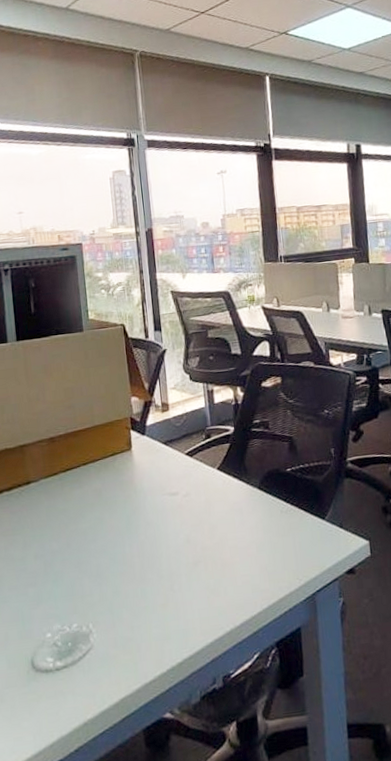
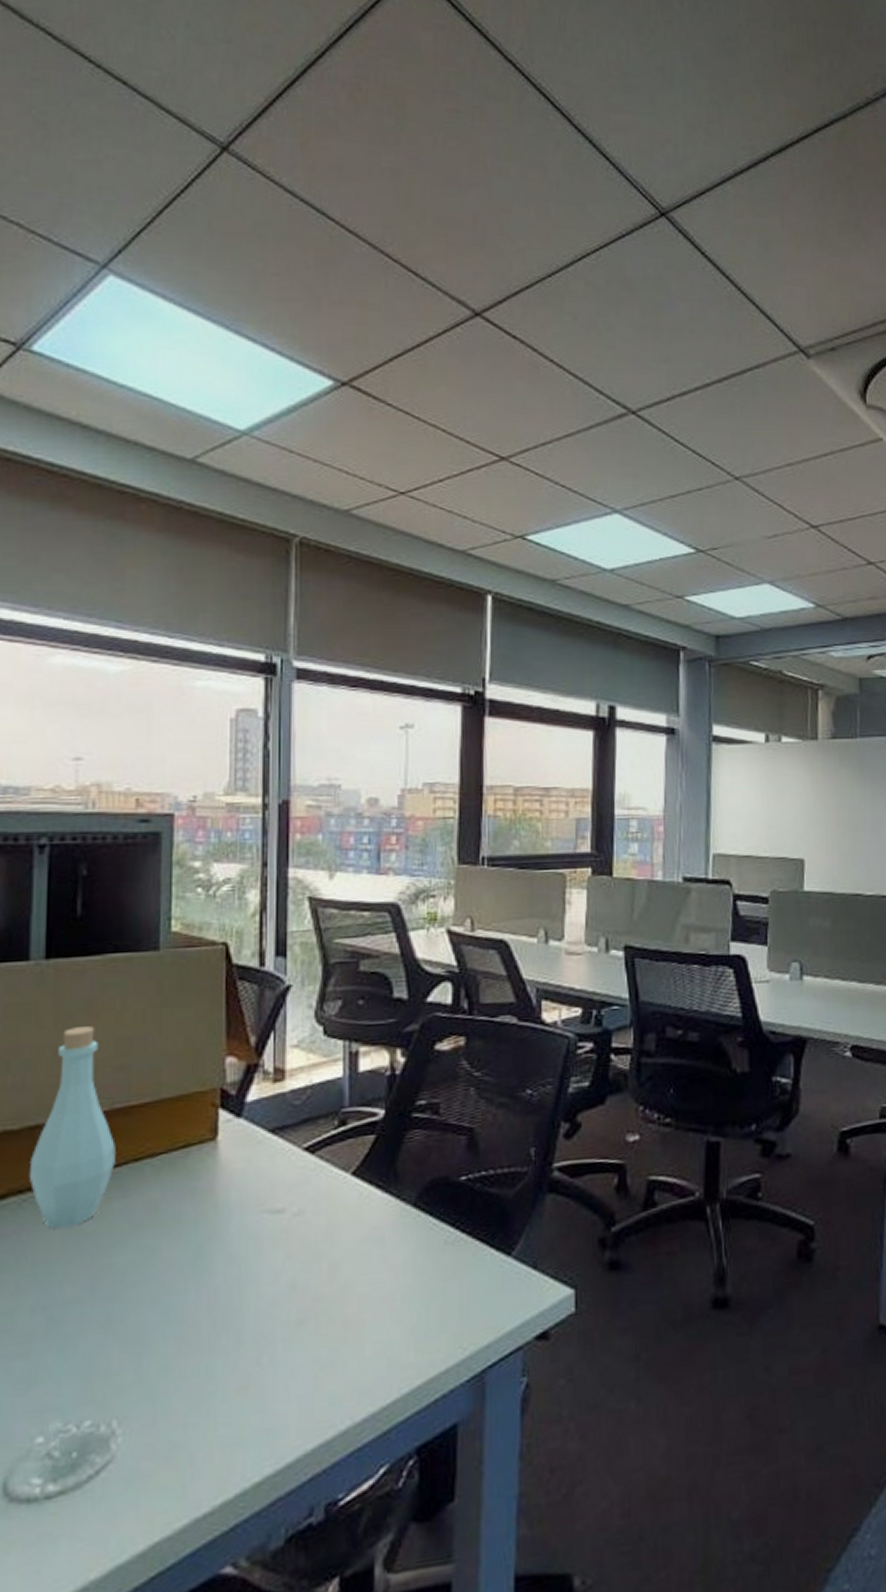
bottle: none [23,382,73,508] -> present [28,1026,116,1229]

